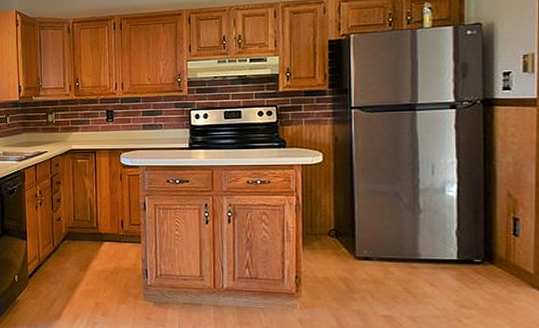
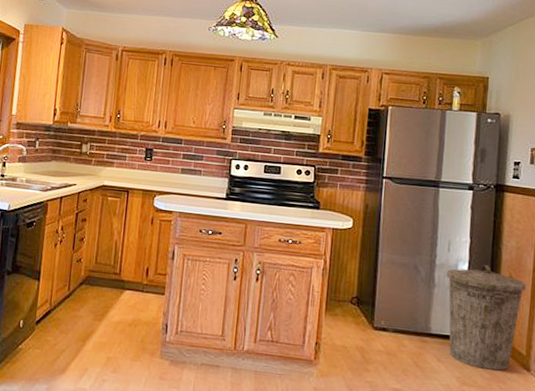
trash can: none [432,184,529,291] -> present [446,264,526,371]

